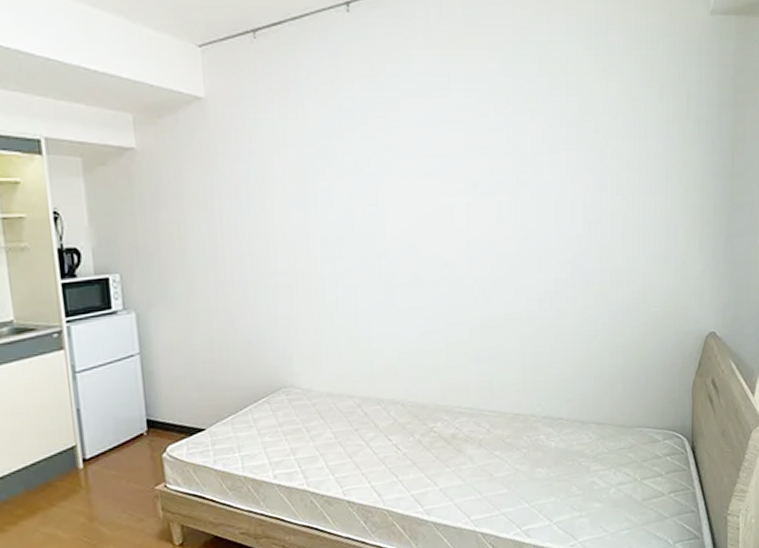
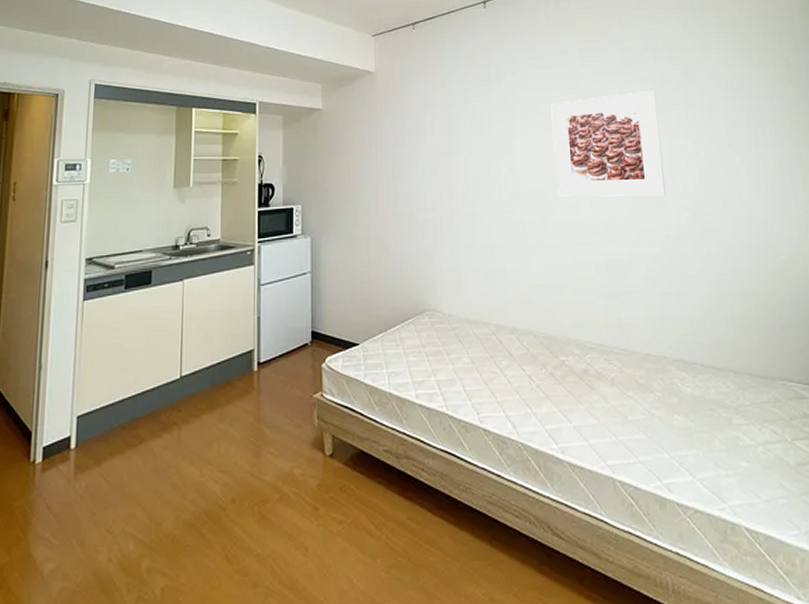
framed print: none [427,126,548,254] -> present [551,90,666,197]

